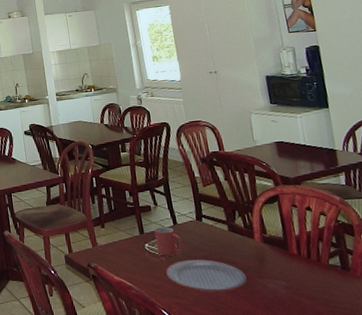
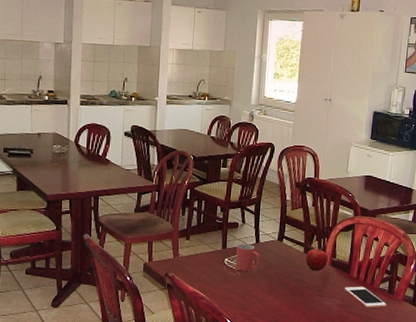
plate: present [166,259,247,292] -> none [239,276,309,306]
fruit: none [231,224,259,250] -> present [305,248,329,271]
cell phone: none [286,263,345,289] -> present [344,286,387,309]

